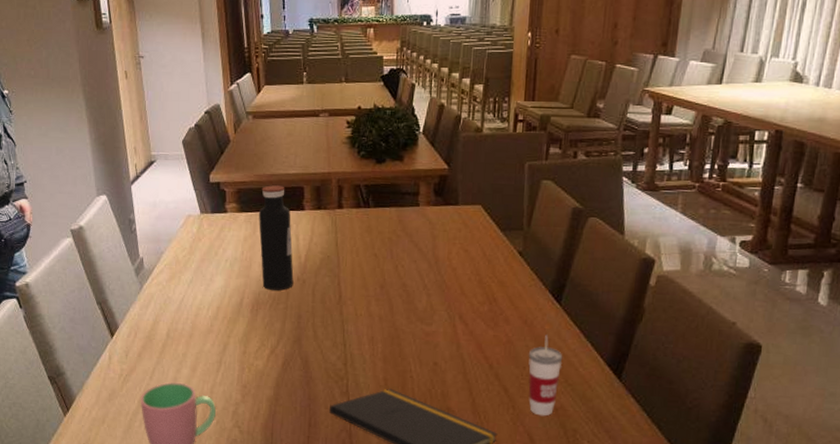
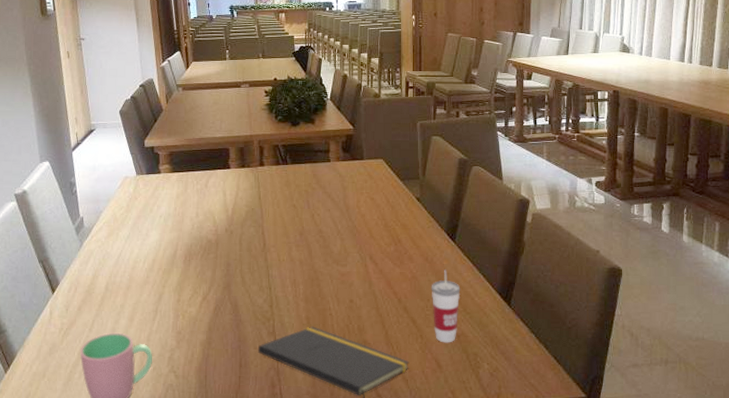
water bottle: present [259,185,294,291] -> none [190,148,222,241]

